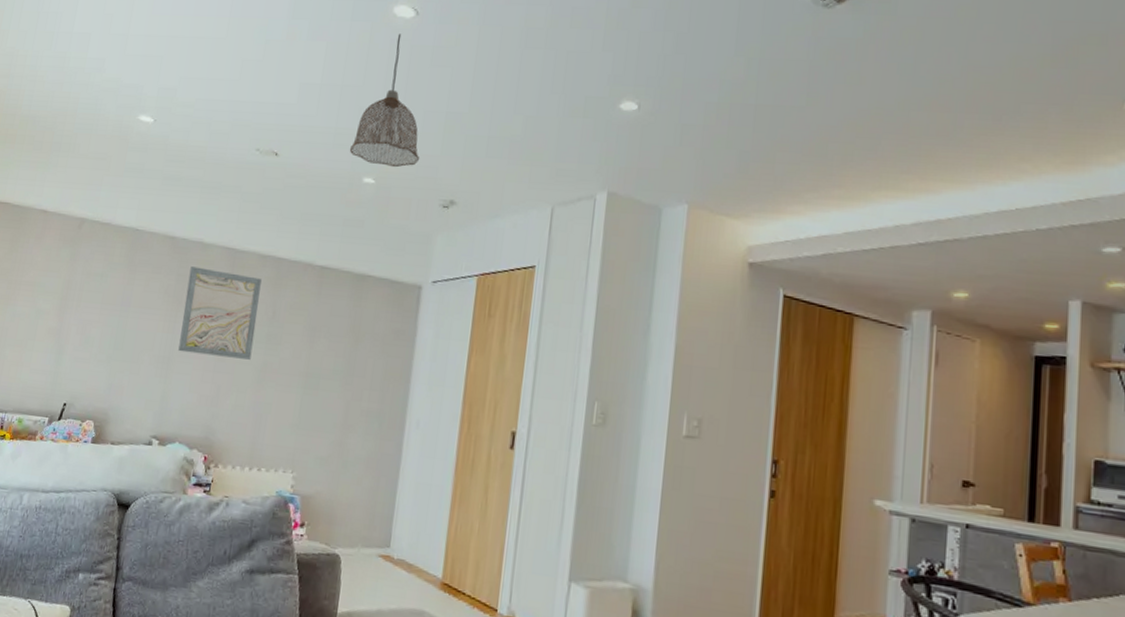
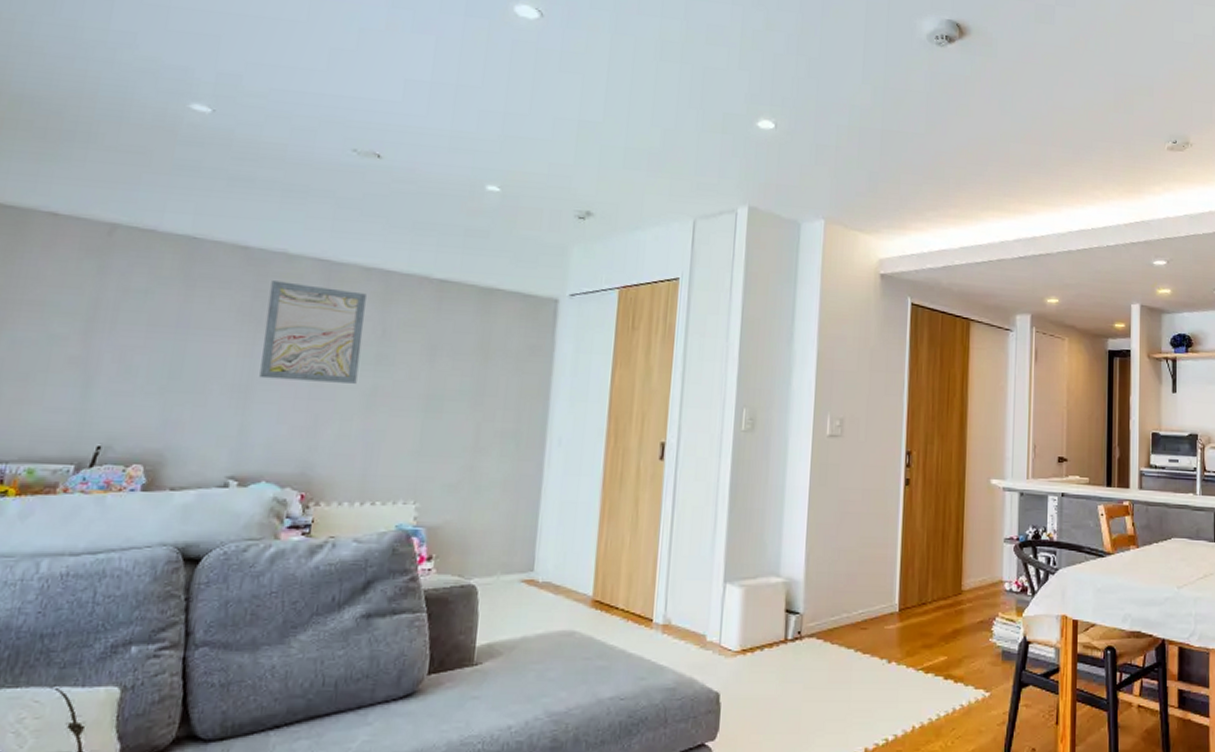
pendant lamp: present [349,34,420,168] -> none [468,34,551,176]

